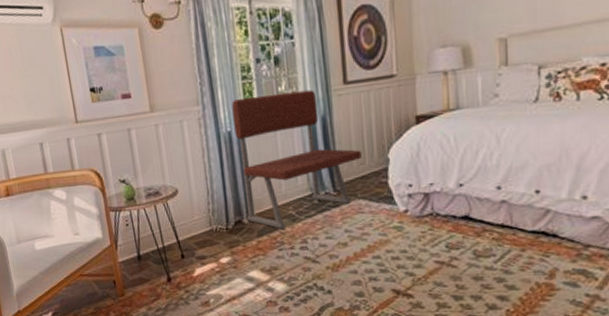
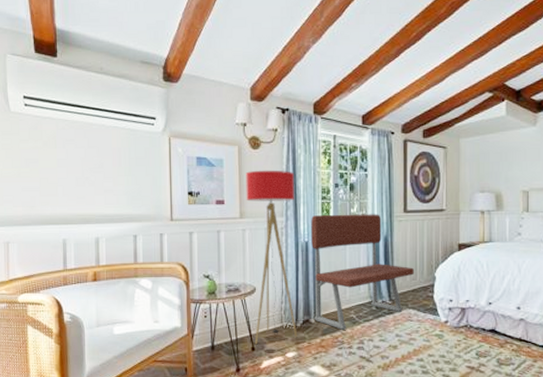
floor lamp: none [150,50,231,252] -> present [246,170,298,345]

